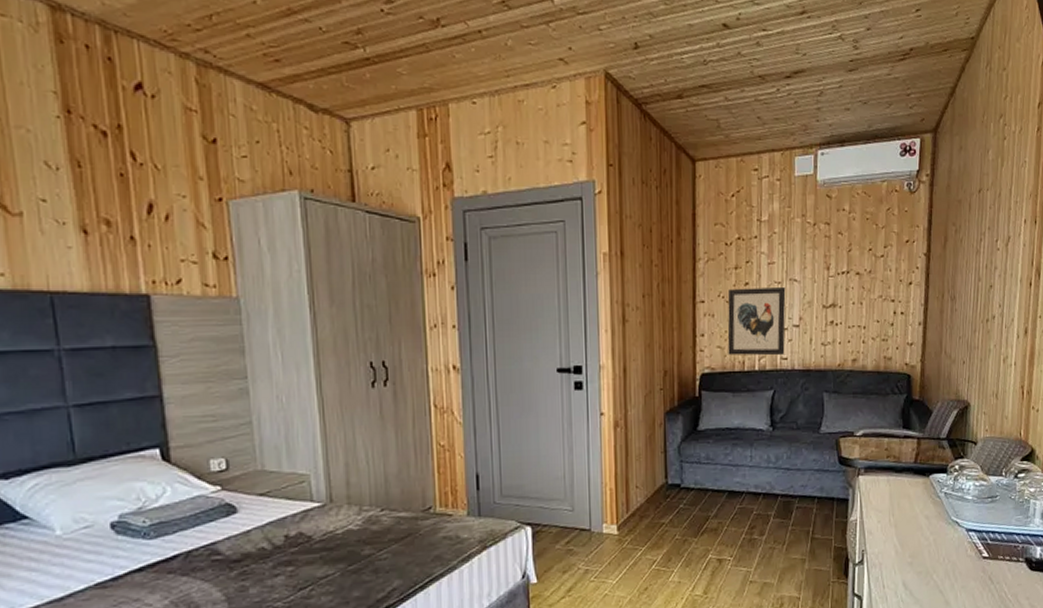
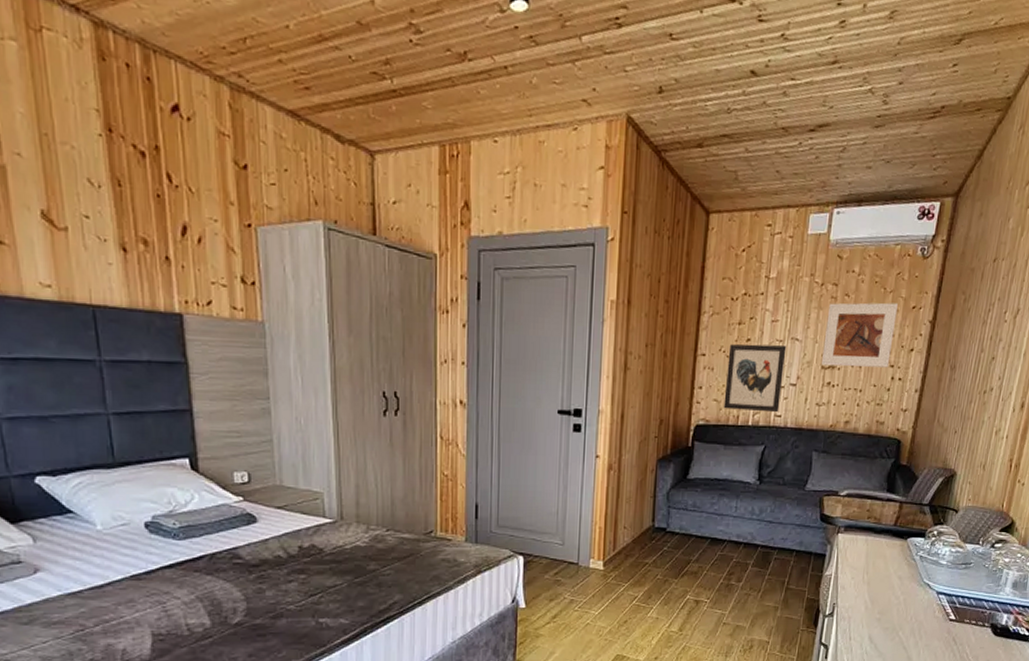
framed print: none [821,238,892,305] -> present [821,302,898,368]

